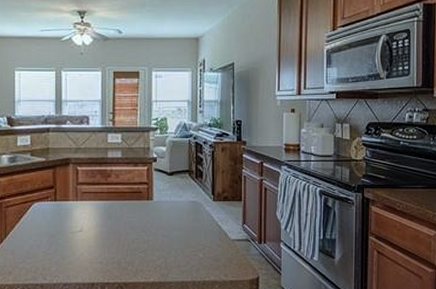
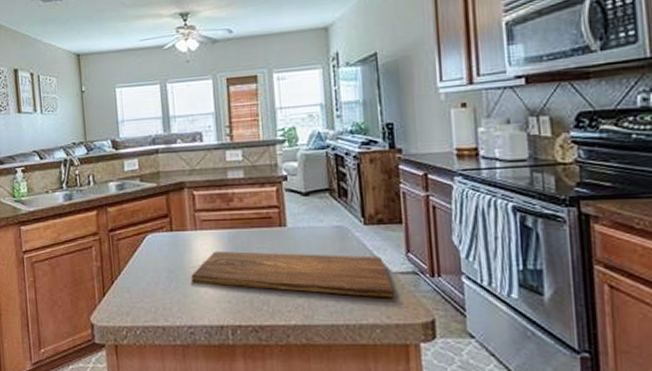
cutting board: none [70,219,231,260] -> present [191,251,394,298]

